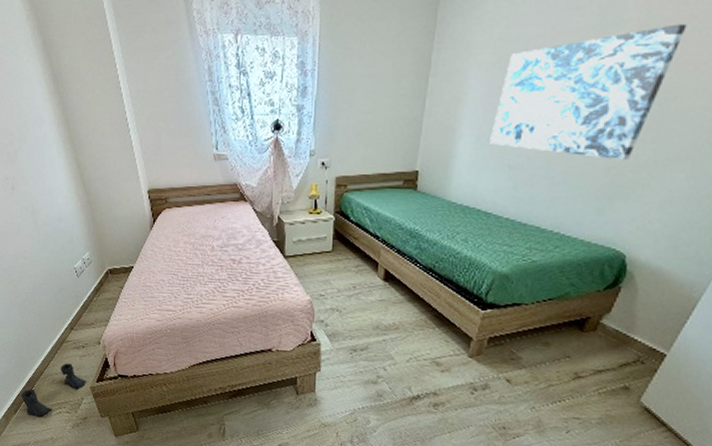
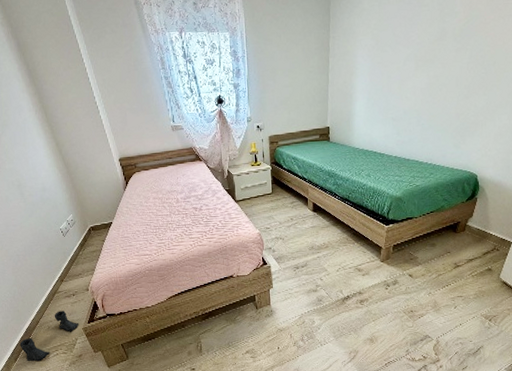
wall art: present [490,23,687,159] -> none [377,13,495,109]

